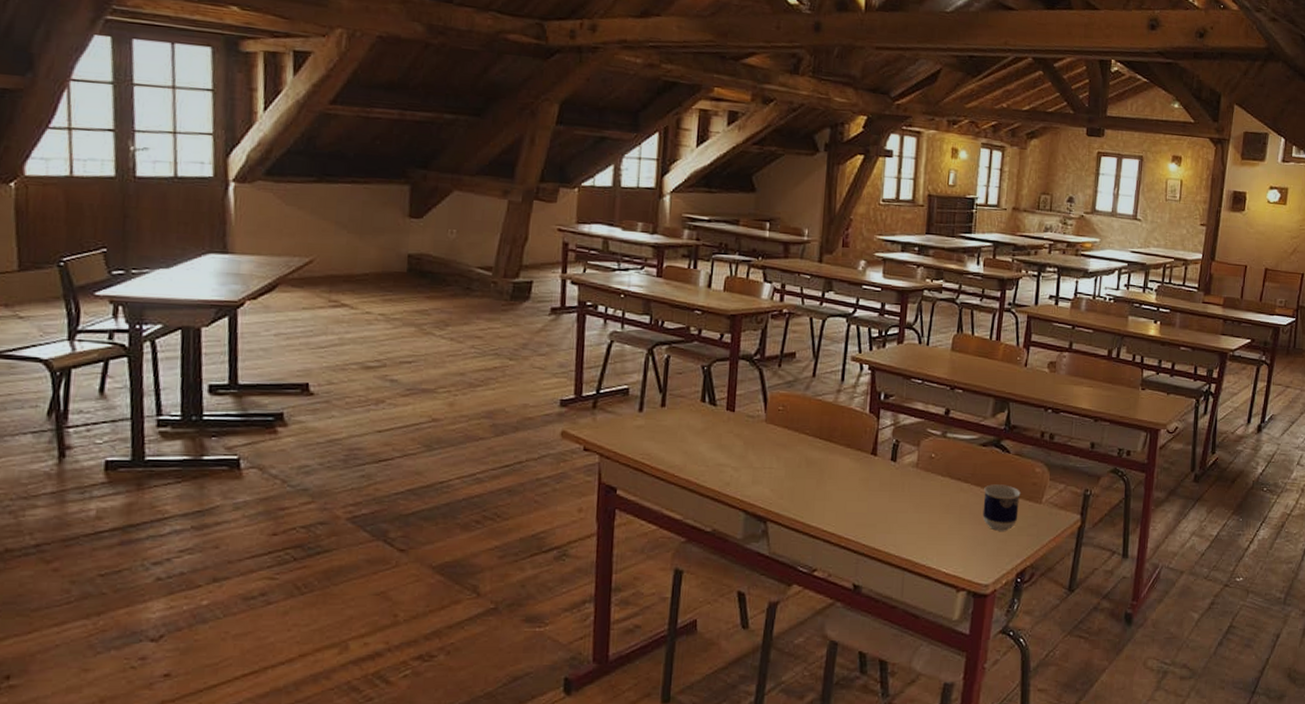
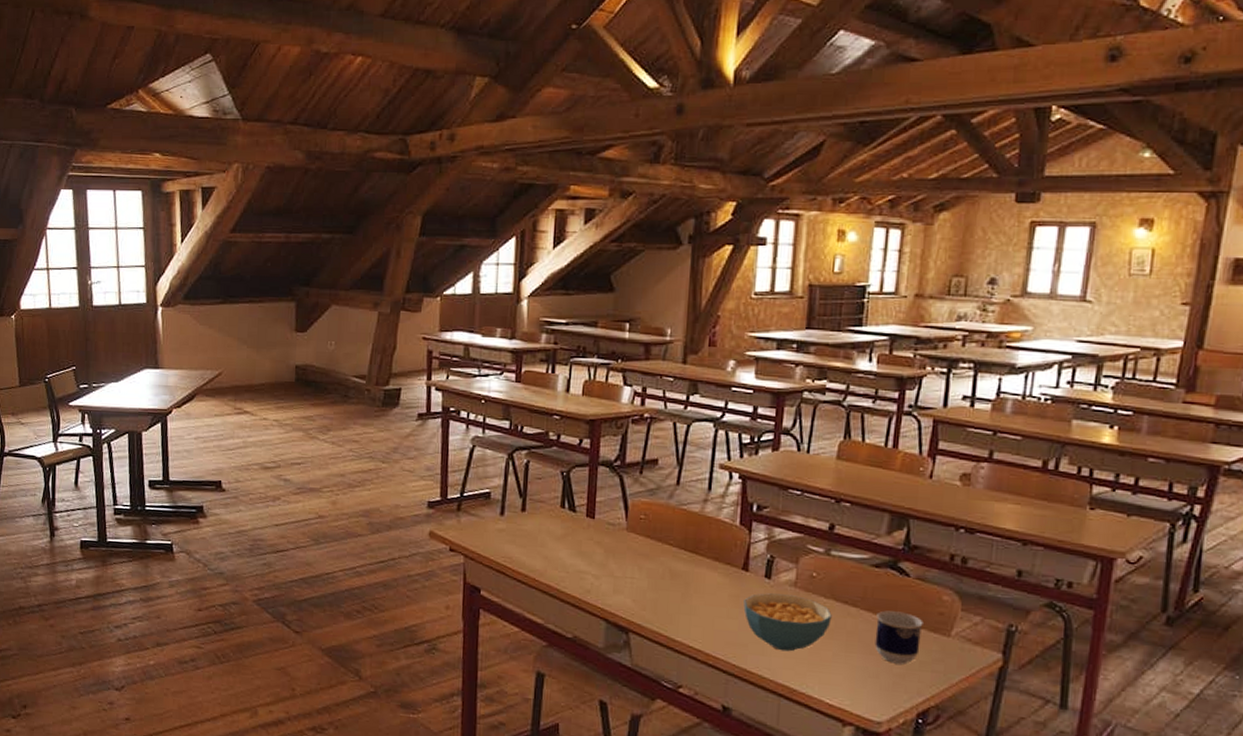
cereal bowl: none [872,475,948,528] -> present [743,593,832,652]

